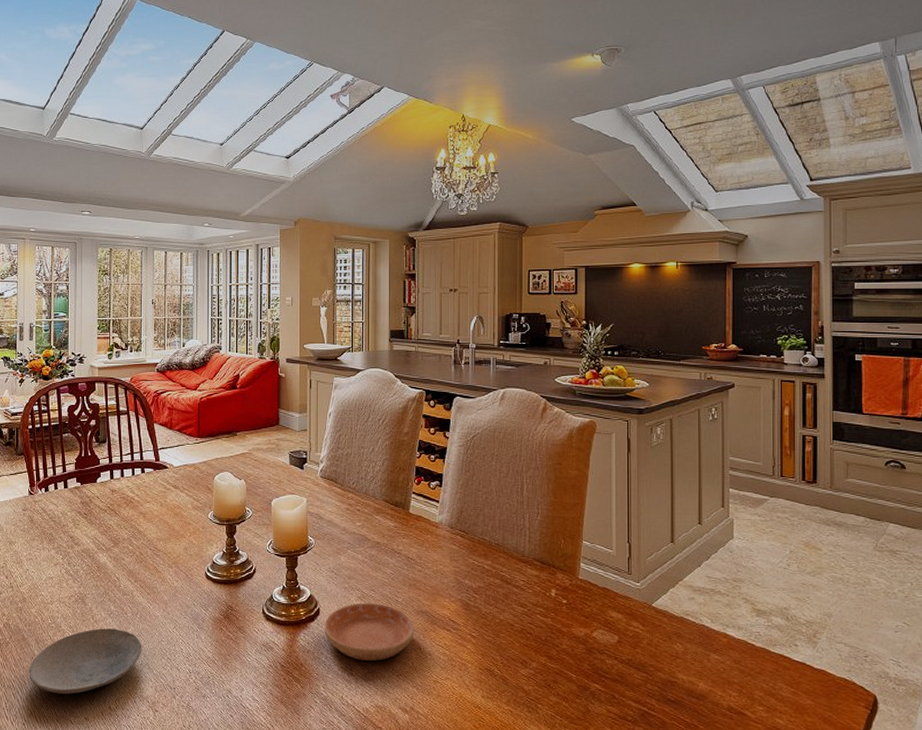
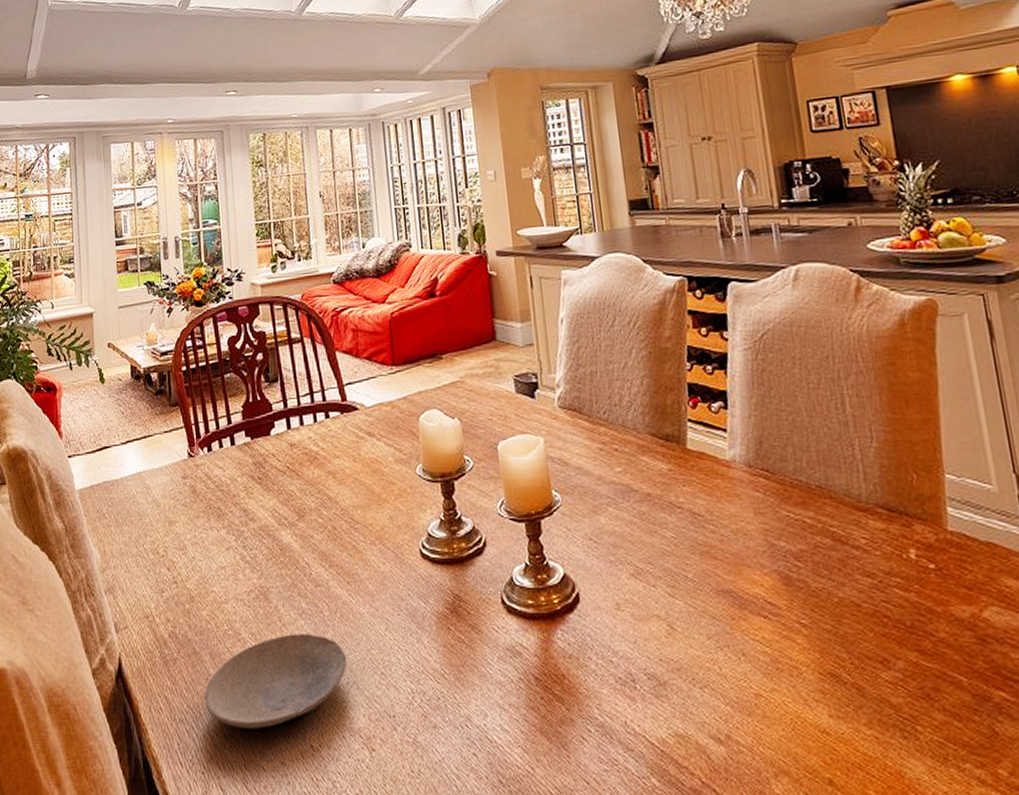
saucer: present [324,603,414,661] -> none [587,581,717,667]

